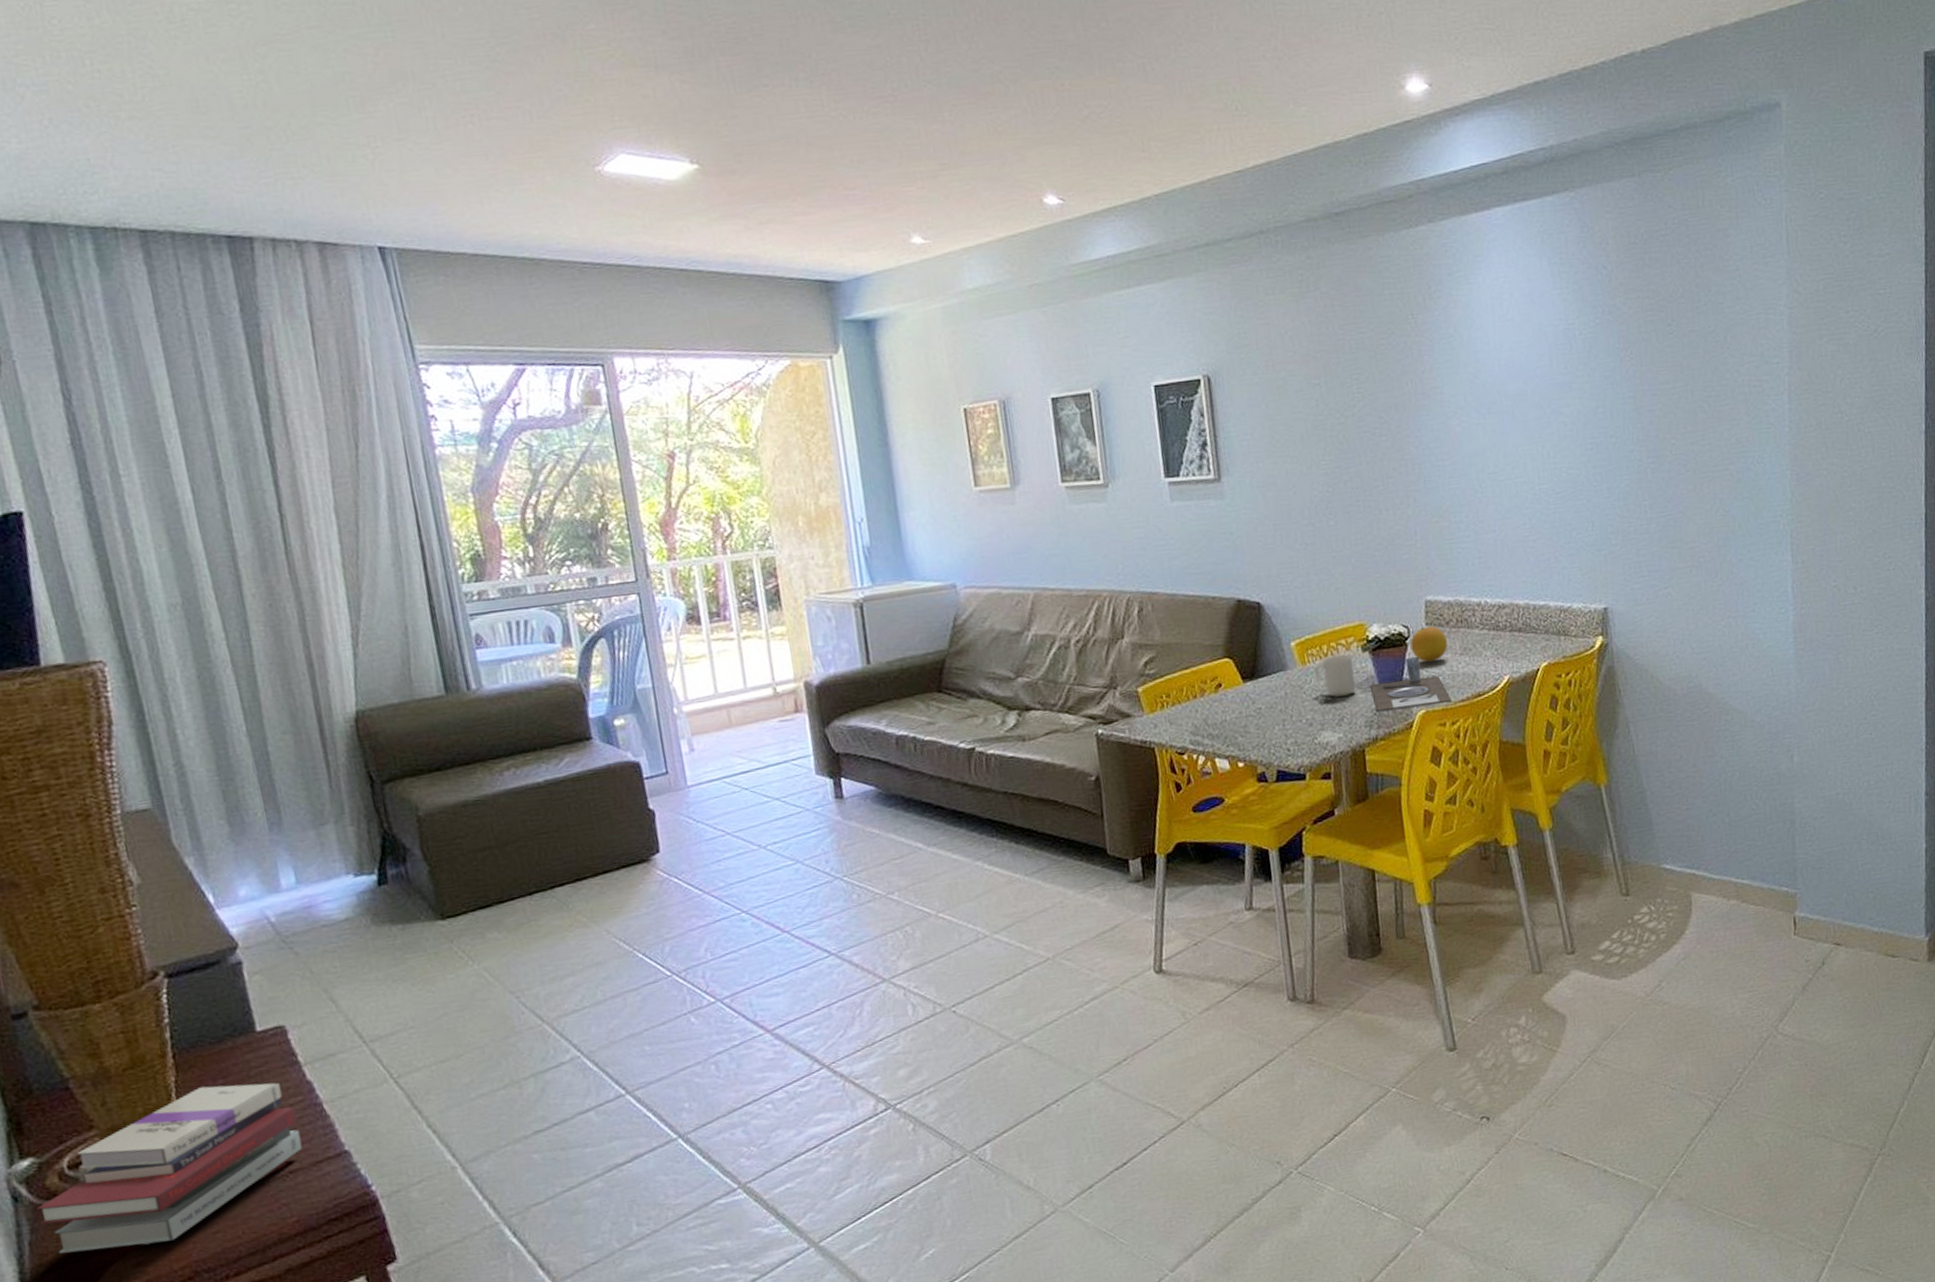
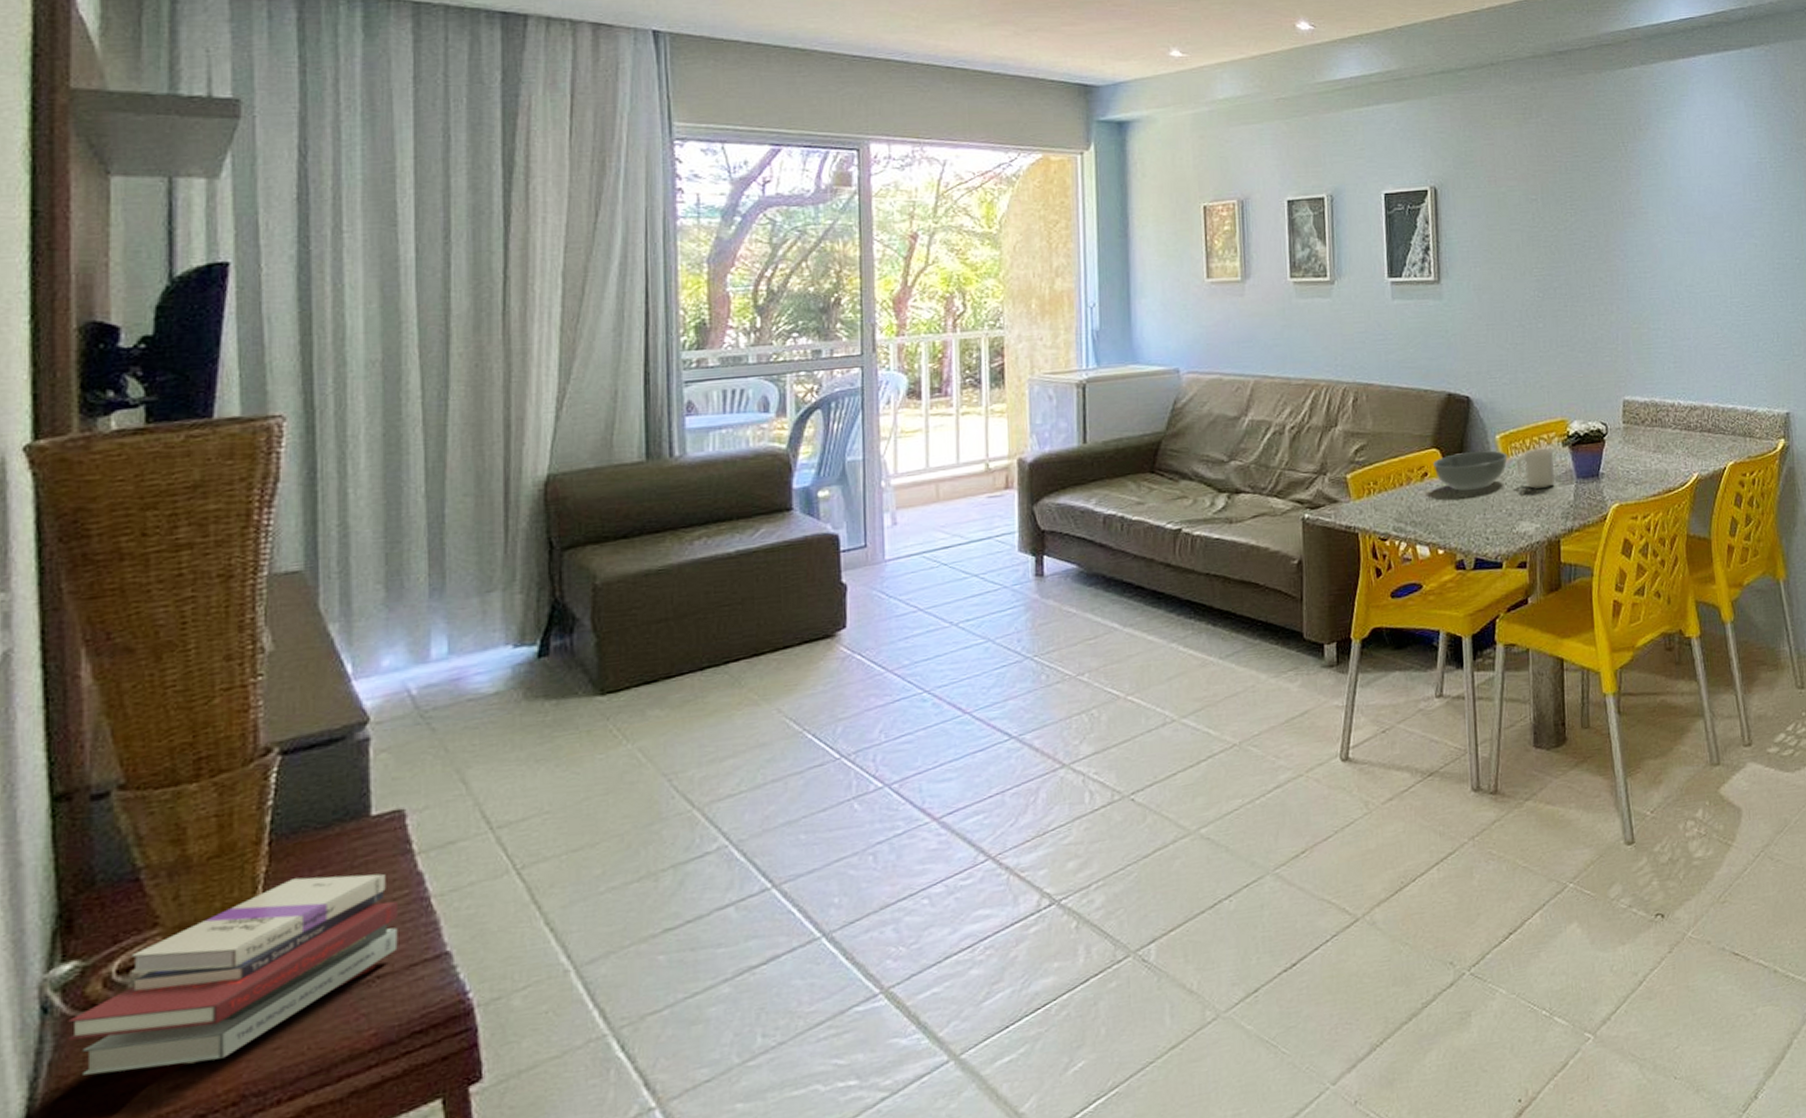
bowl: none [1226,658,1305,702] -> present [1432,450,1508,492]
place setting: present [1370,656,1452,711] -> none [1569,452,1644,503]
fruit: present [1410,626,1448,663] -> none [1608,424,1643,459]

